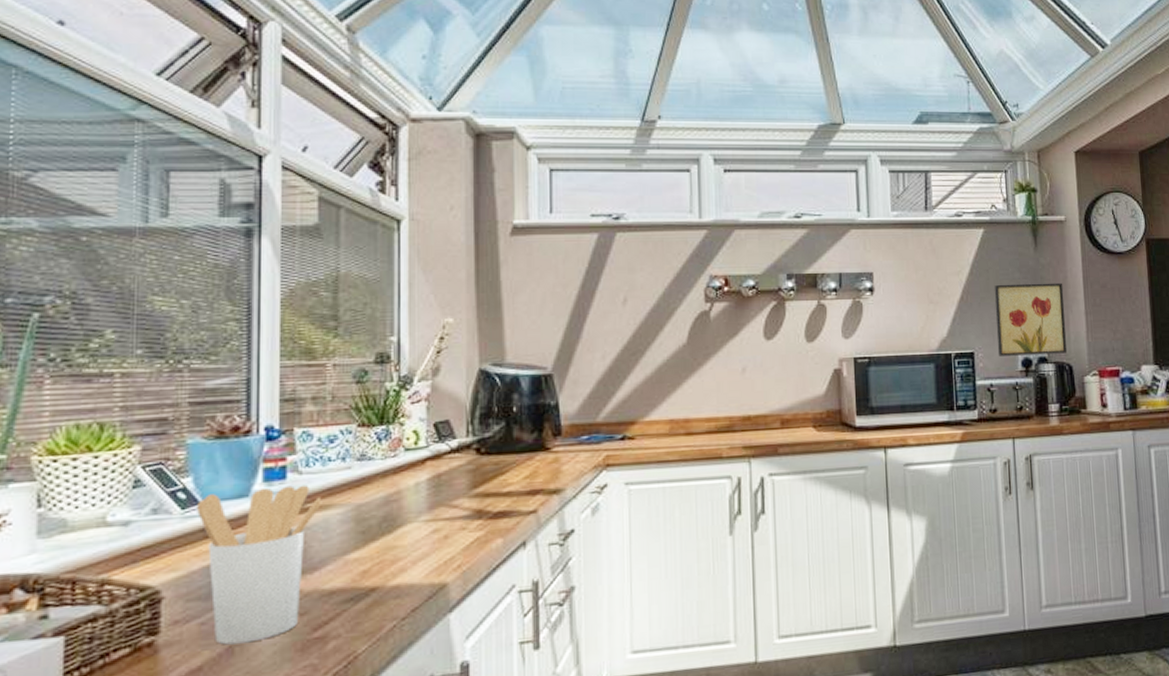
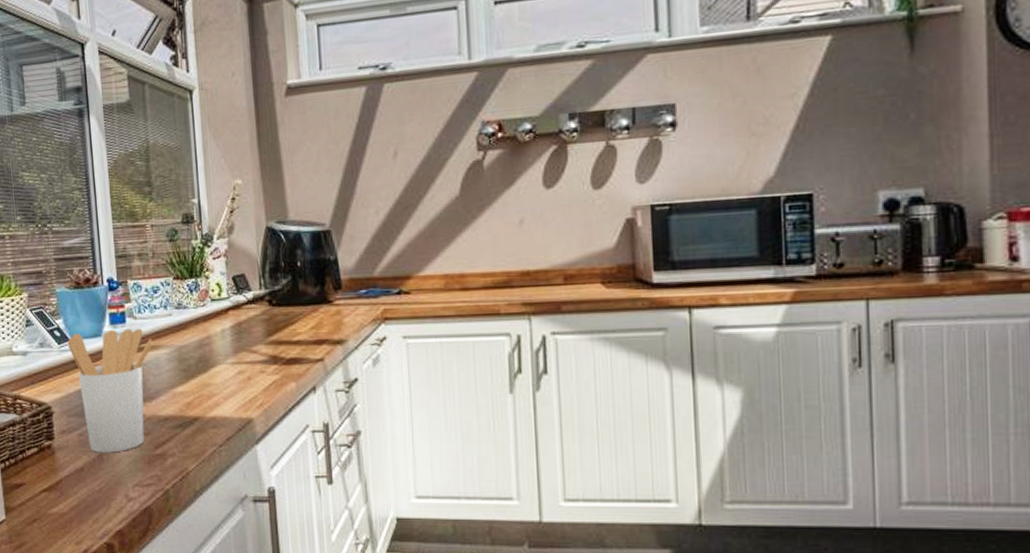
wall art: present [994,282,1068,356] -> none [844,97,957,198]

